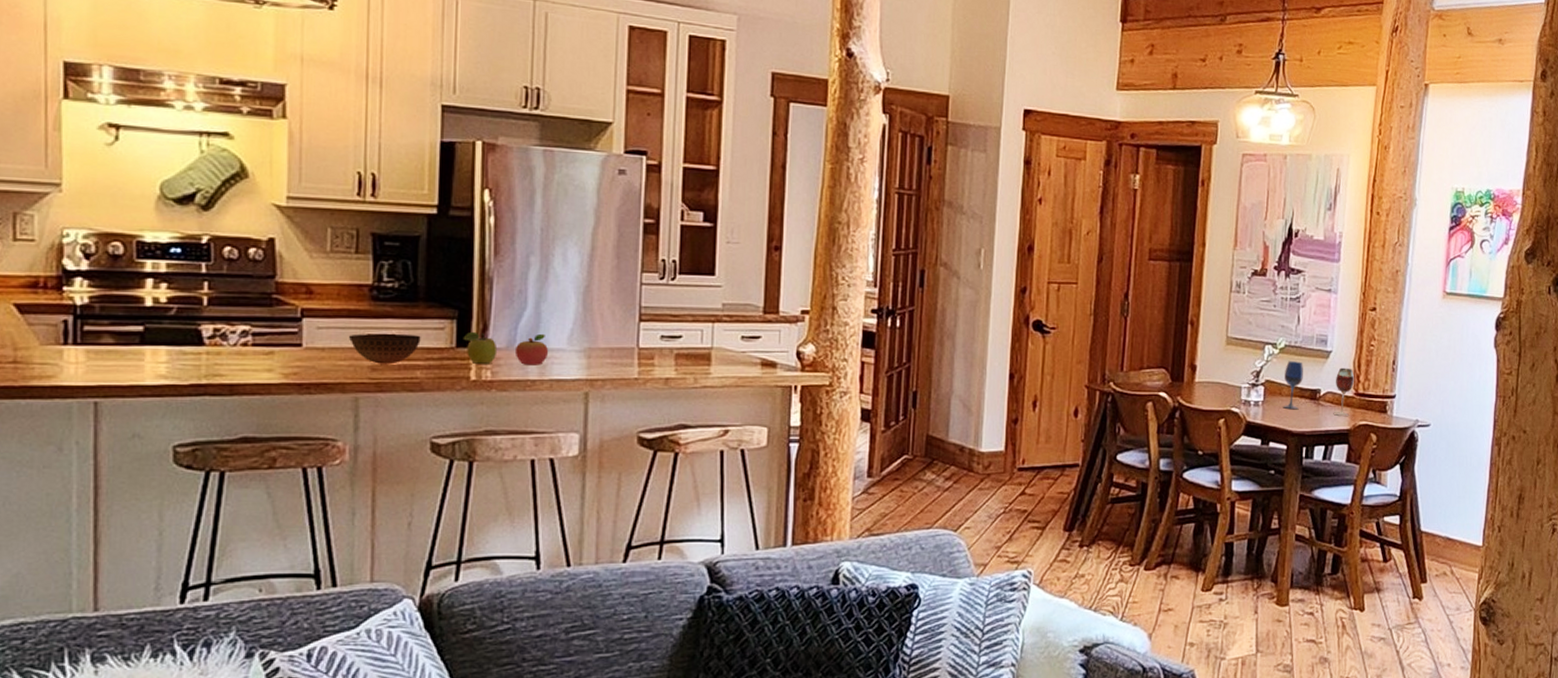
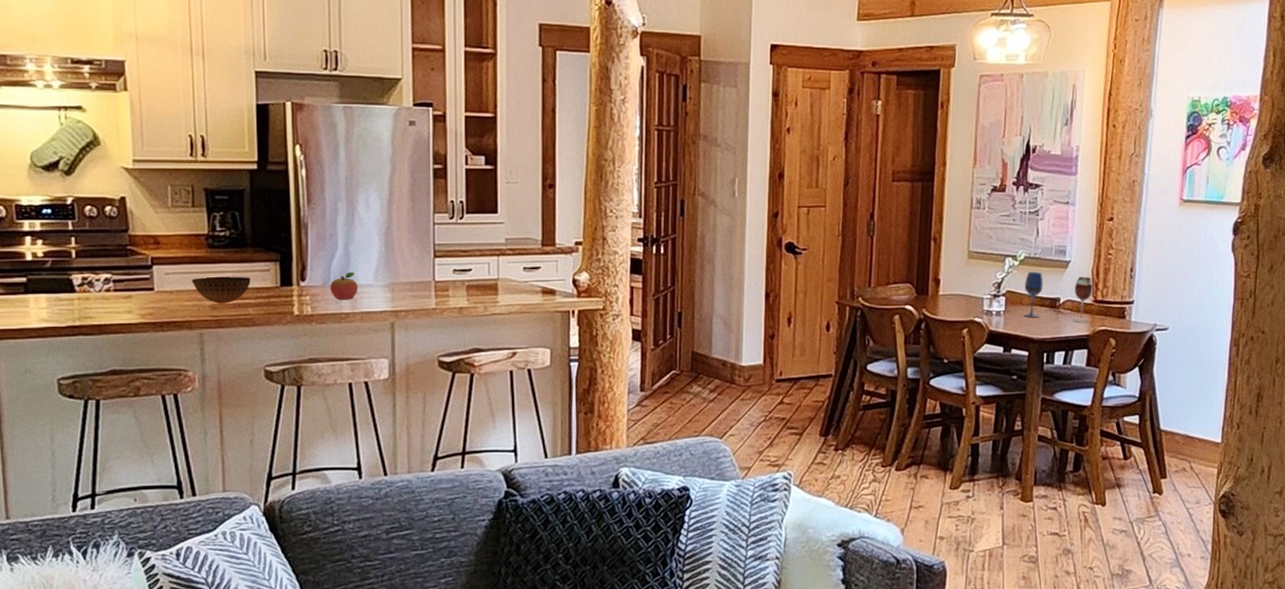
fruit: present [463,331,498,366] -> none [285,272,315,302]

